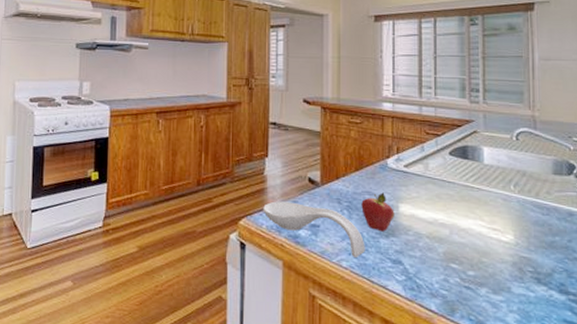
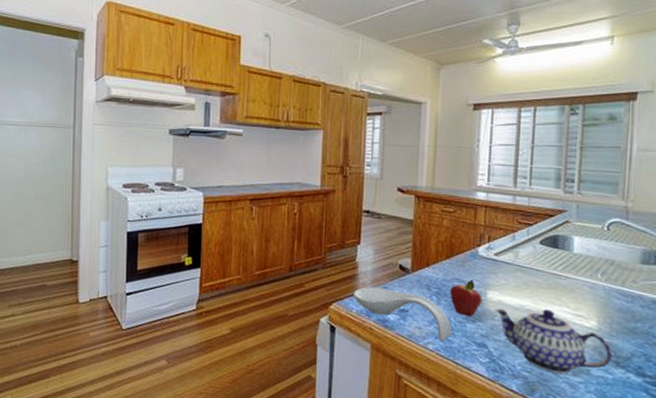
teapot: none [408,222,532,293] -> present [495,308,612,375]

